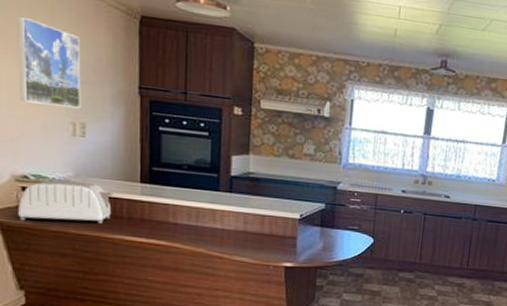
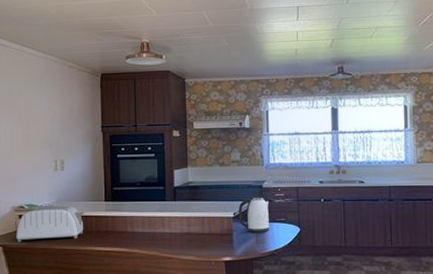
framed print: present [17,15,81,109] -> none [18,88,61,150]
kettle: none [305,199,342,240] -> present [238,197,269,233]

